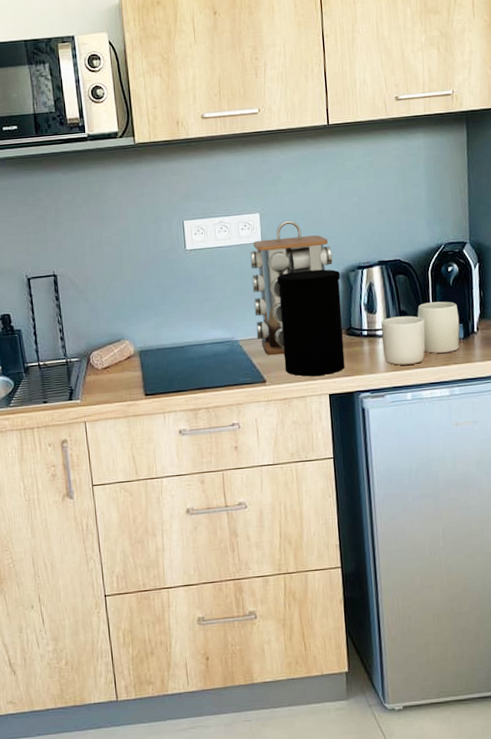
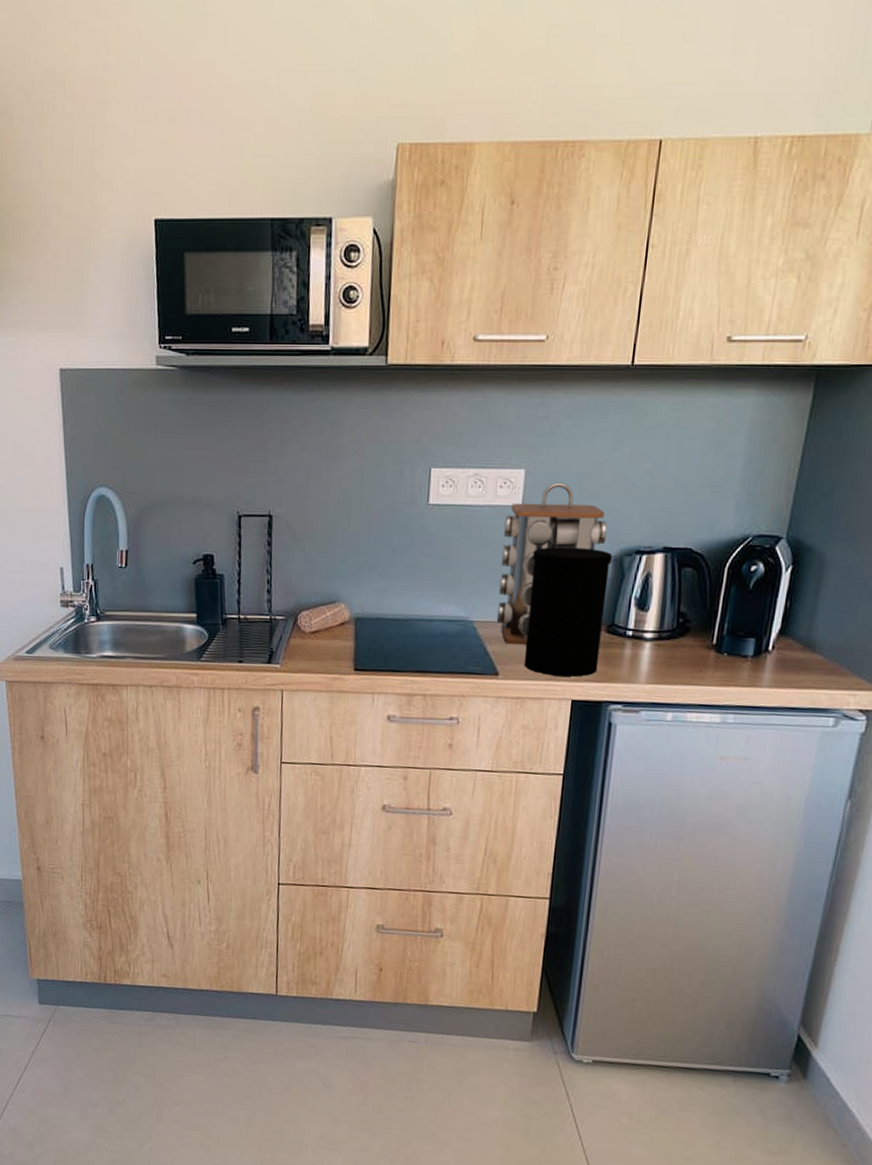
mug: present [381,315,426,366] -> none [648,618,708,680]
mug: present [417,301,460,354] -> none [699,606,754,671]

